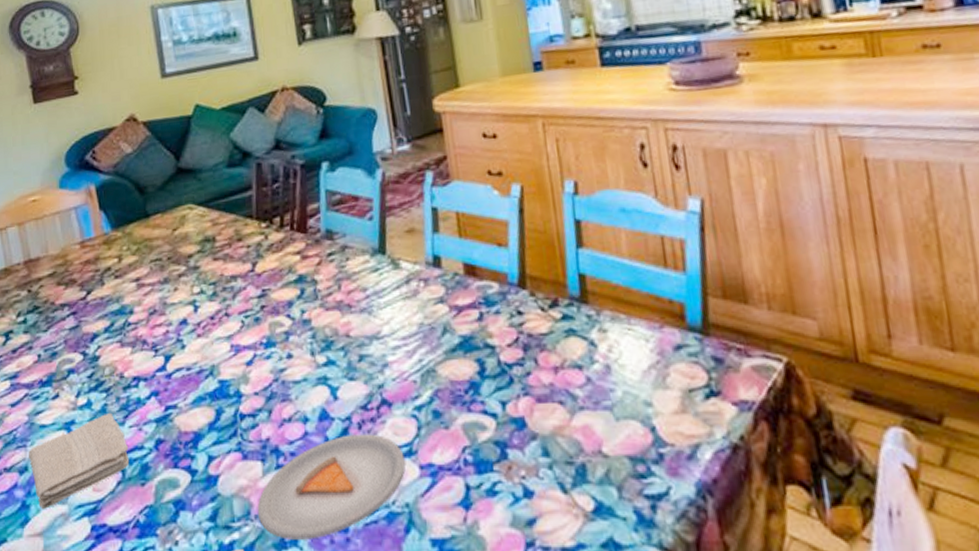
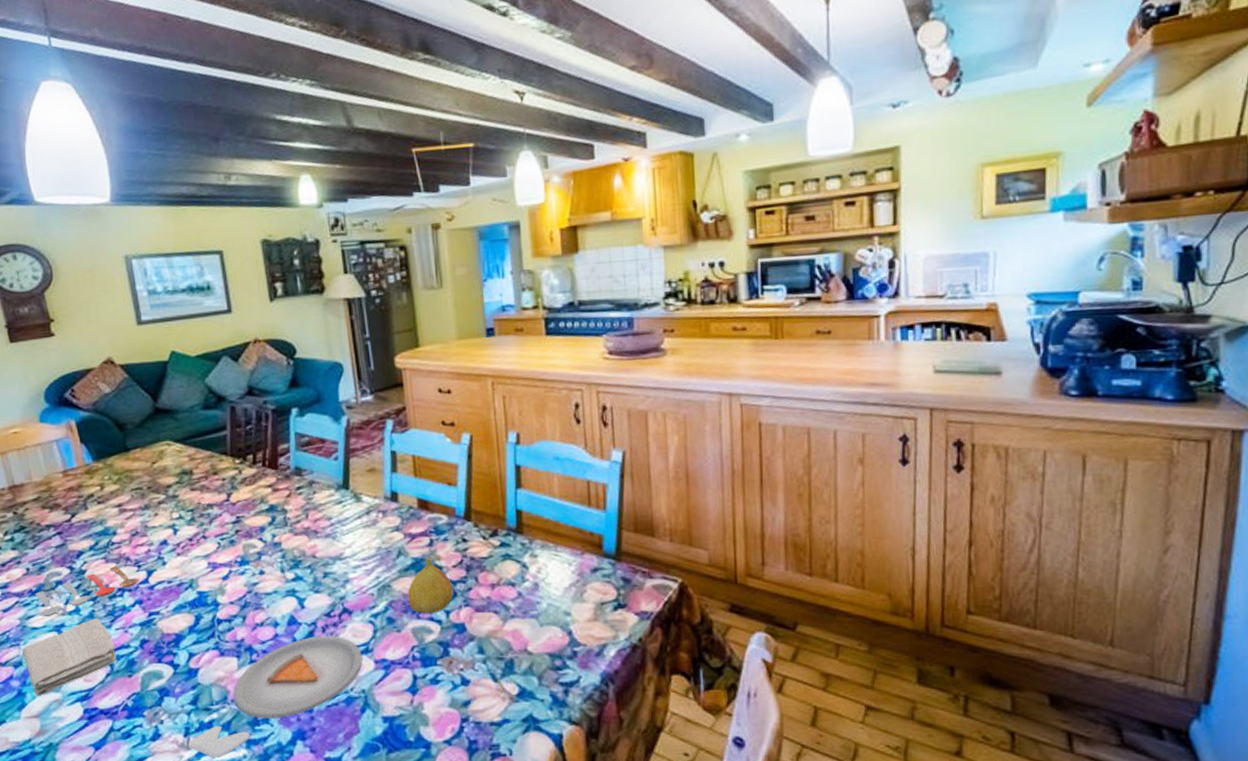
cooking utensil: none [45,351,156,412] -> present [35,566,139,616]
fruit: none [455,333,510,406] -> present [407,556,454,614]

